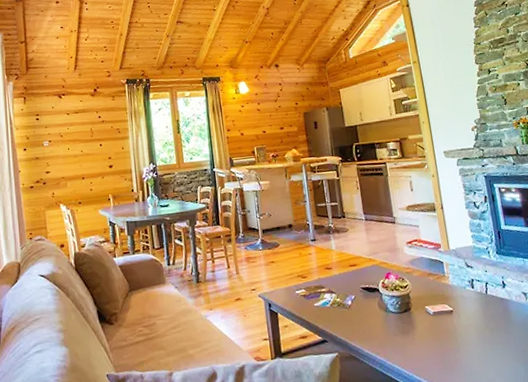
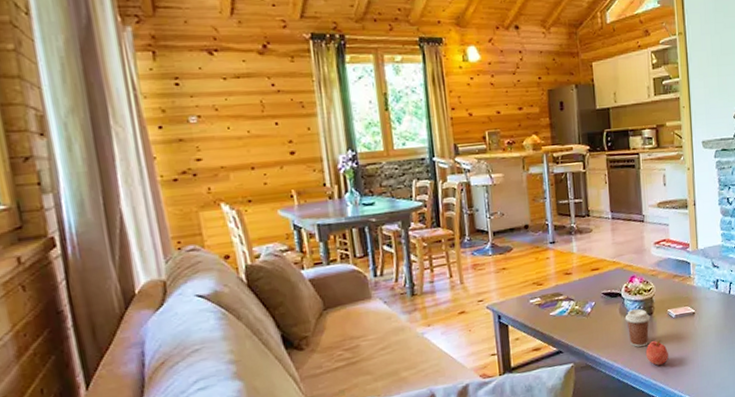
coffee cup: none [384,304,409,342] -> present [625,308,650,348]
apple: none [406,336,430,361] -> present [645,340,669,366]

